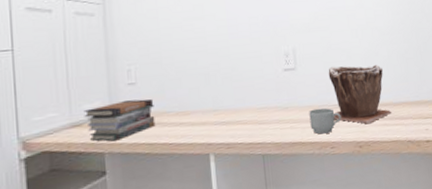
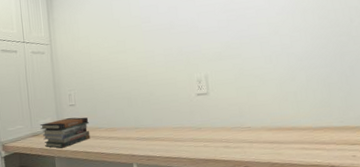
mug: present [309,108,341,135] -> none [221,129,255,154]
plant pot: present [328,64,392,124] -> none [240,89,311,146]

